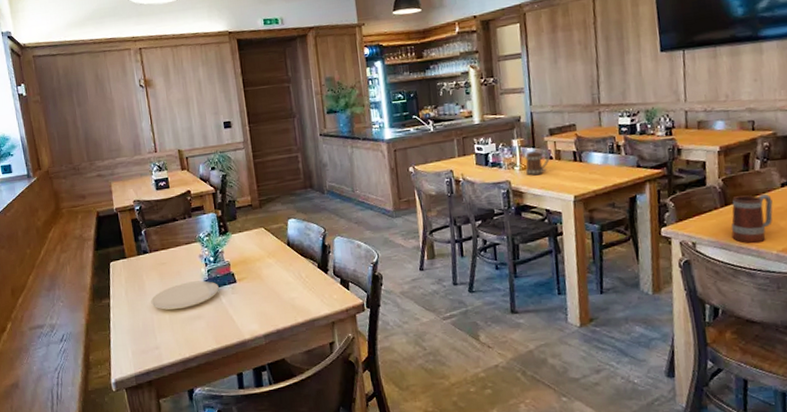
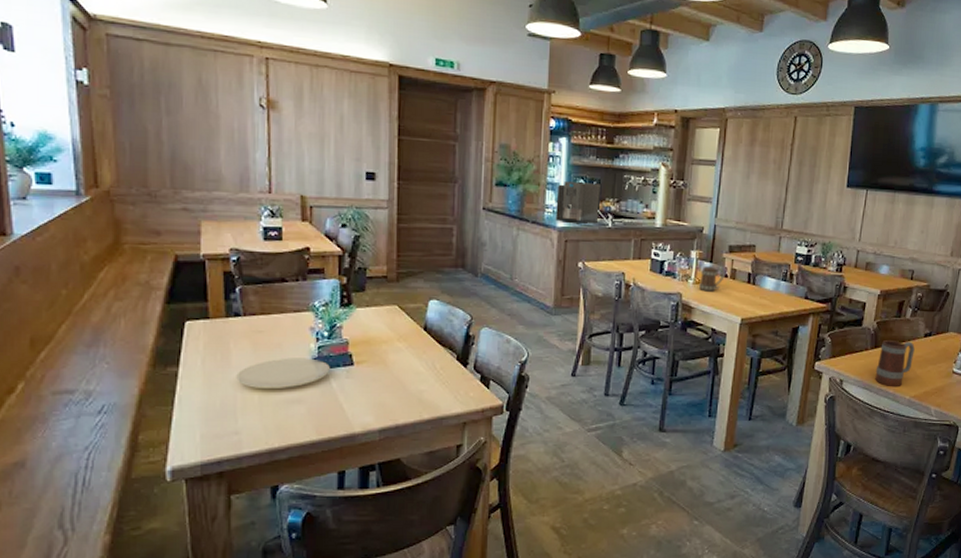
coffee machine: none [379,95,421,135] -> present [555,181,600,225]

